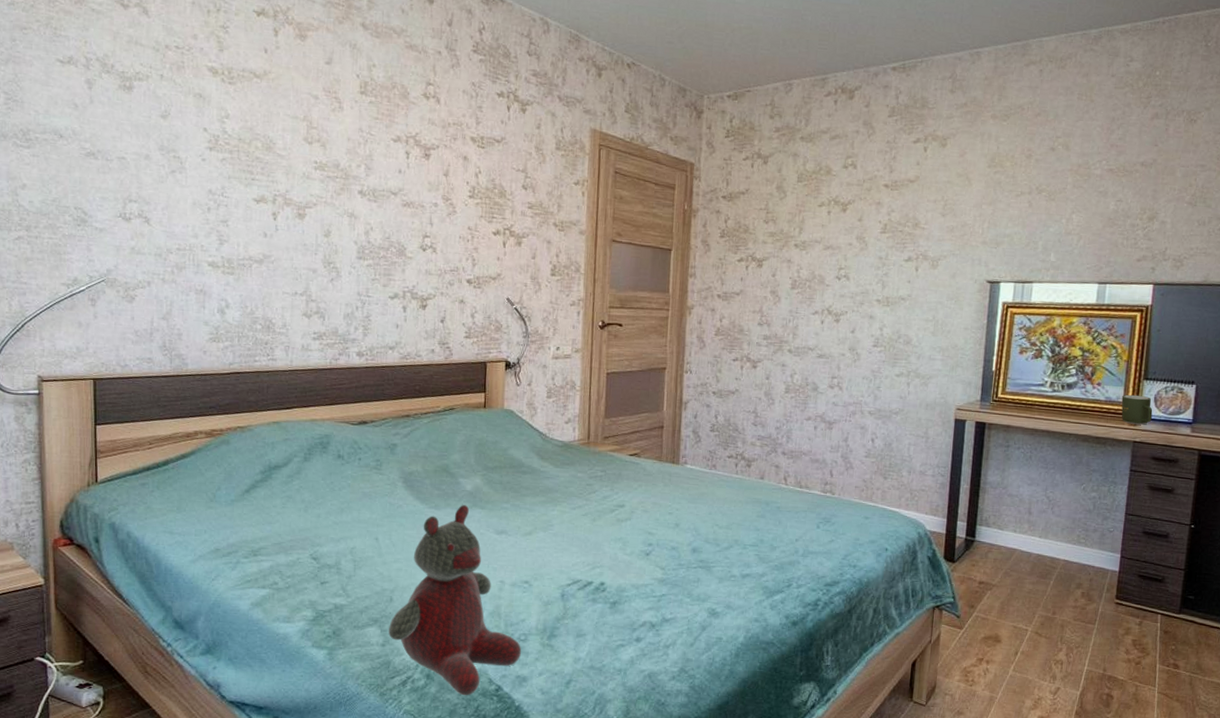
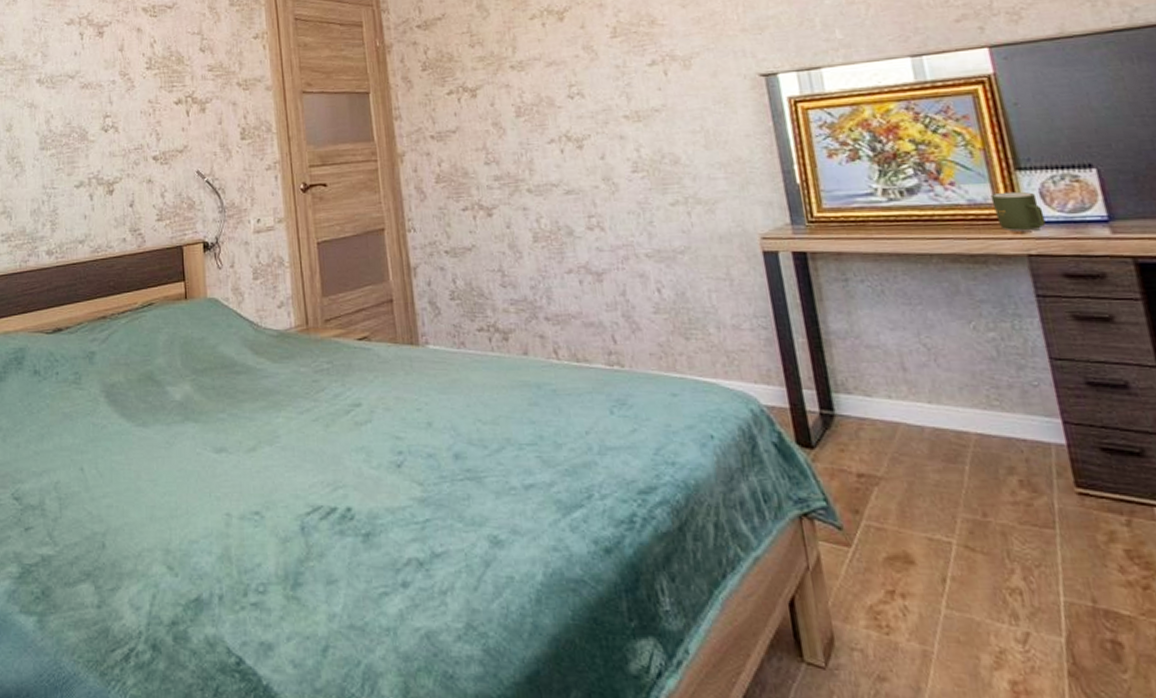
stuffed bear: present [389,505,522,696] -> none [104,419,263,673]

